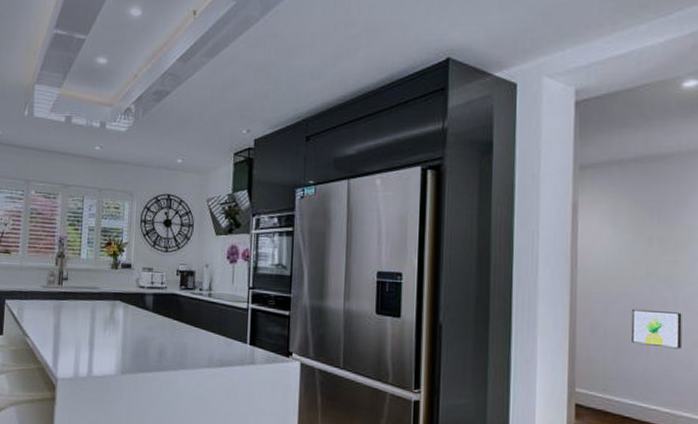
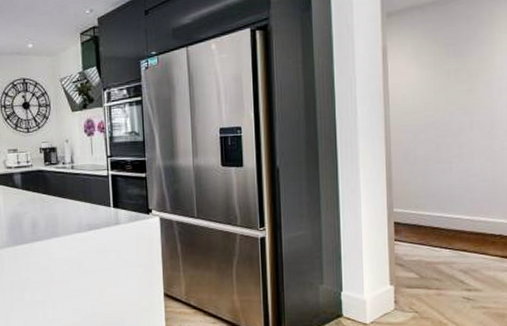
wall art: present [631,309,682,349] -> none [435,133,477,165]

